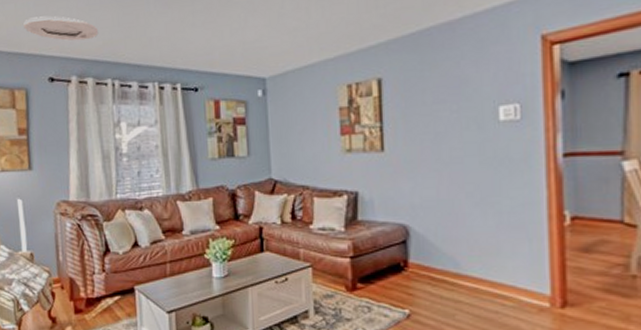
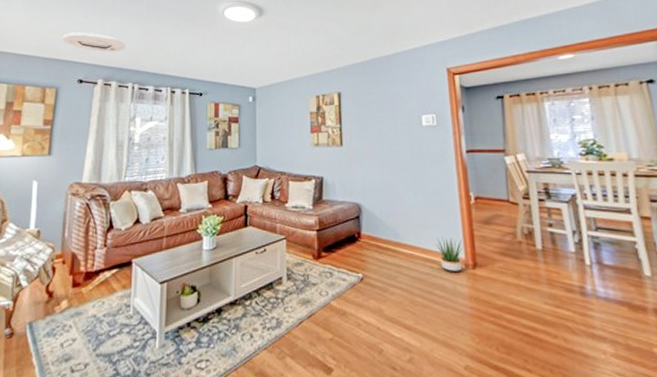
potted plant: none [510,268,548,310] -> present [436,237,463,271]

